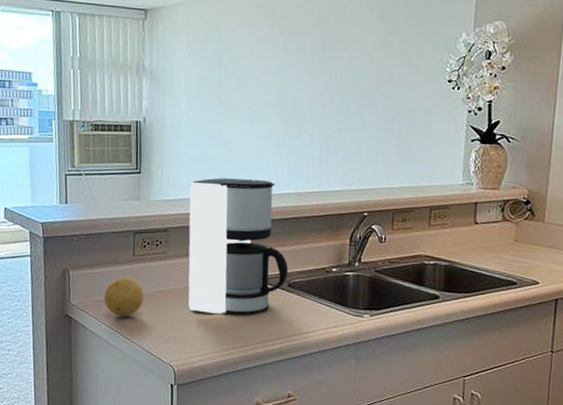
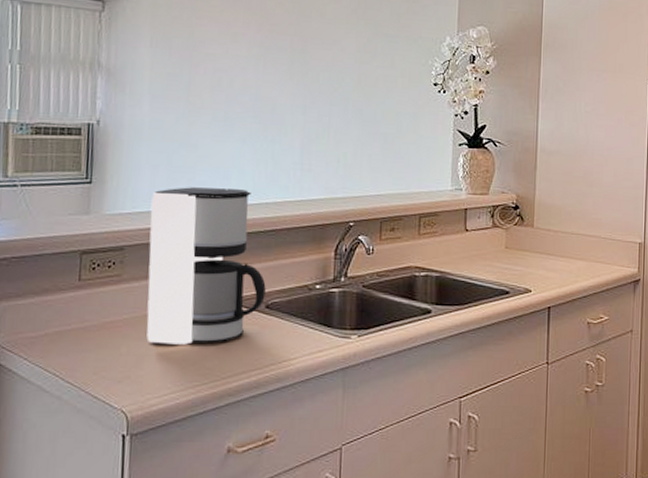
fruit: present [104,276,145,317] -> none [39,306,92,356]

